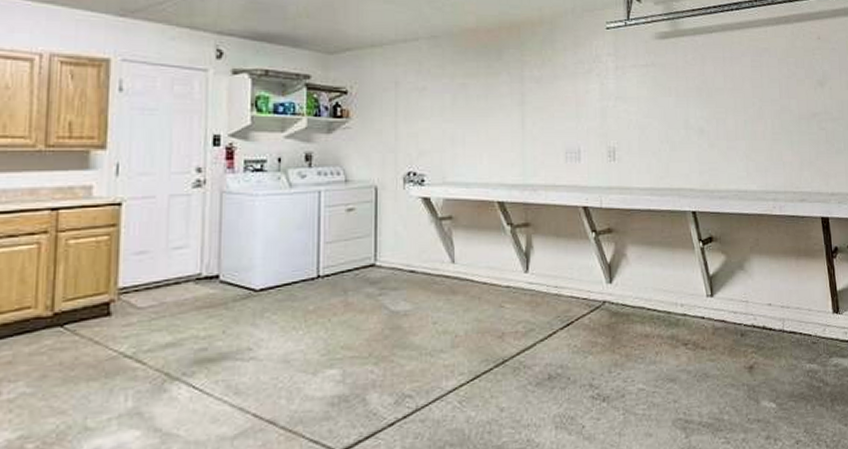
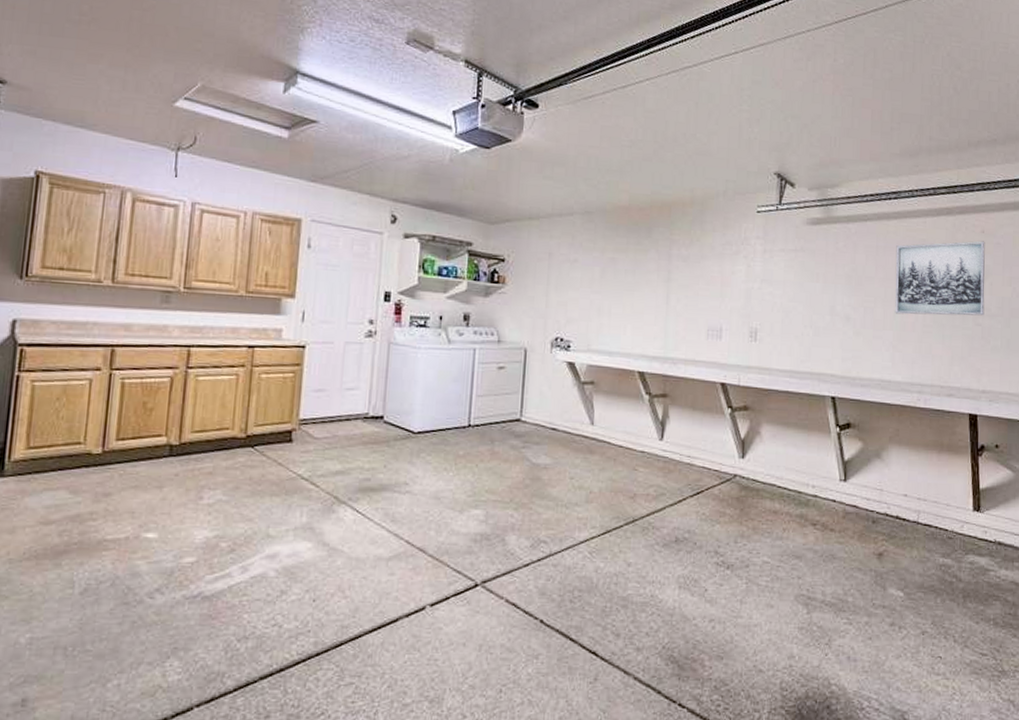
wall art: none [741,47,827,124] -> present [895,241,985,316]

